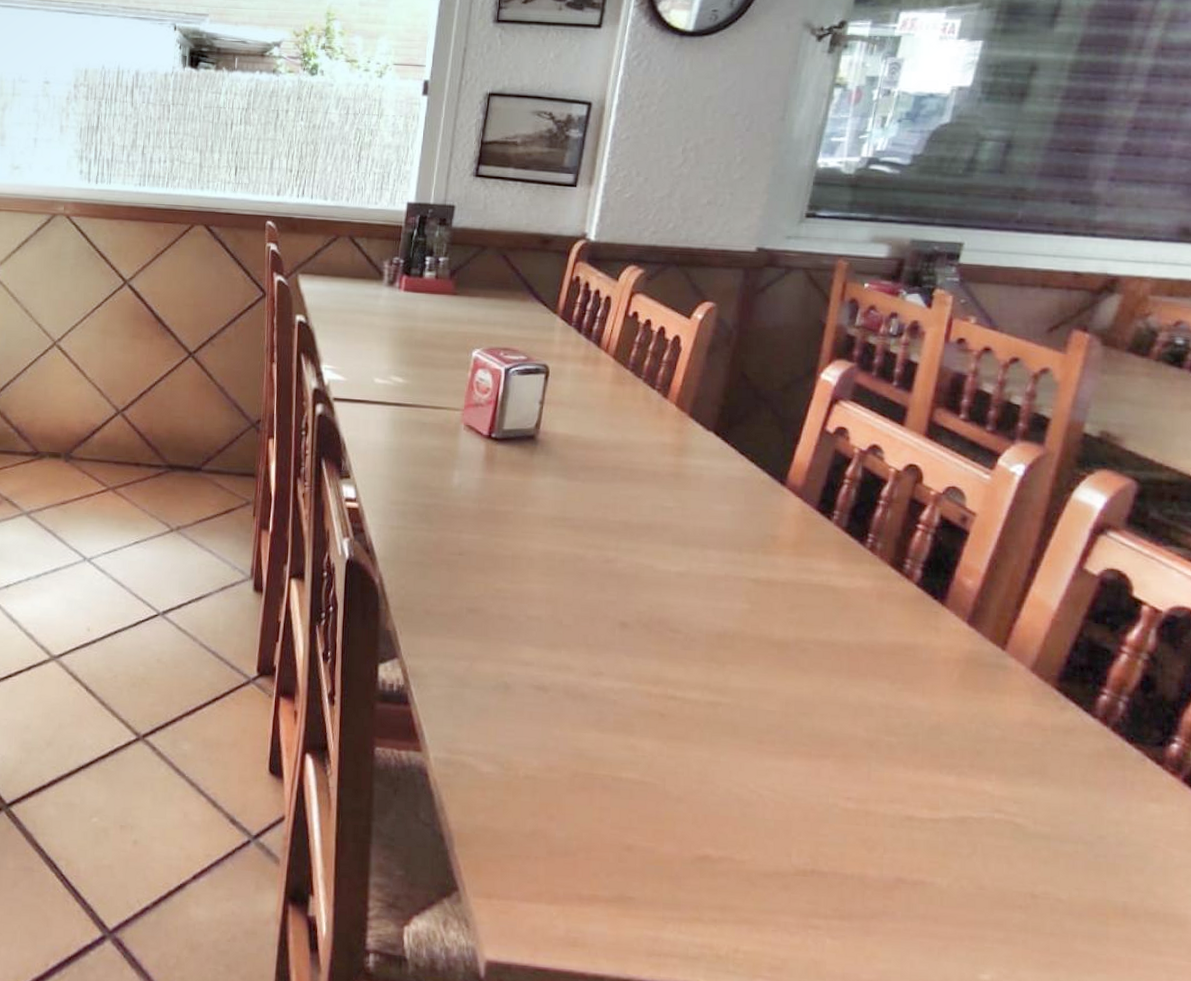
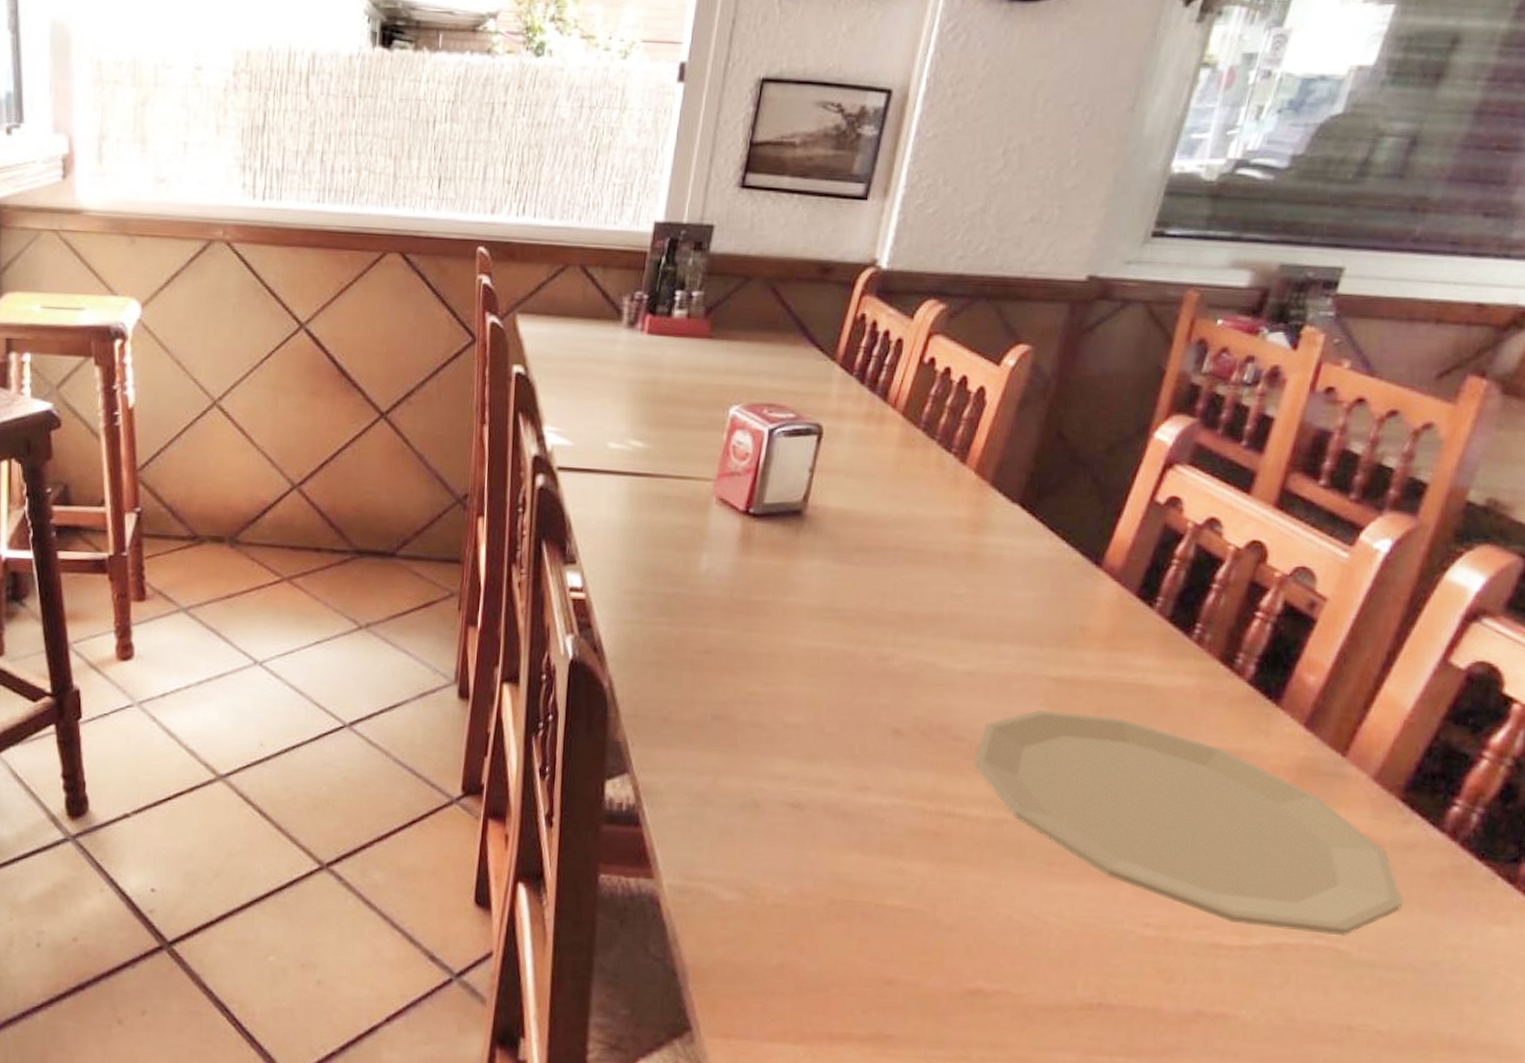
plate: none [689,607,1068,811] -> present [973,710,1403,936]

